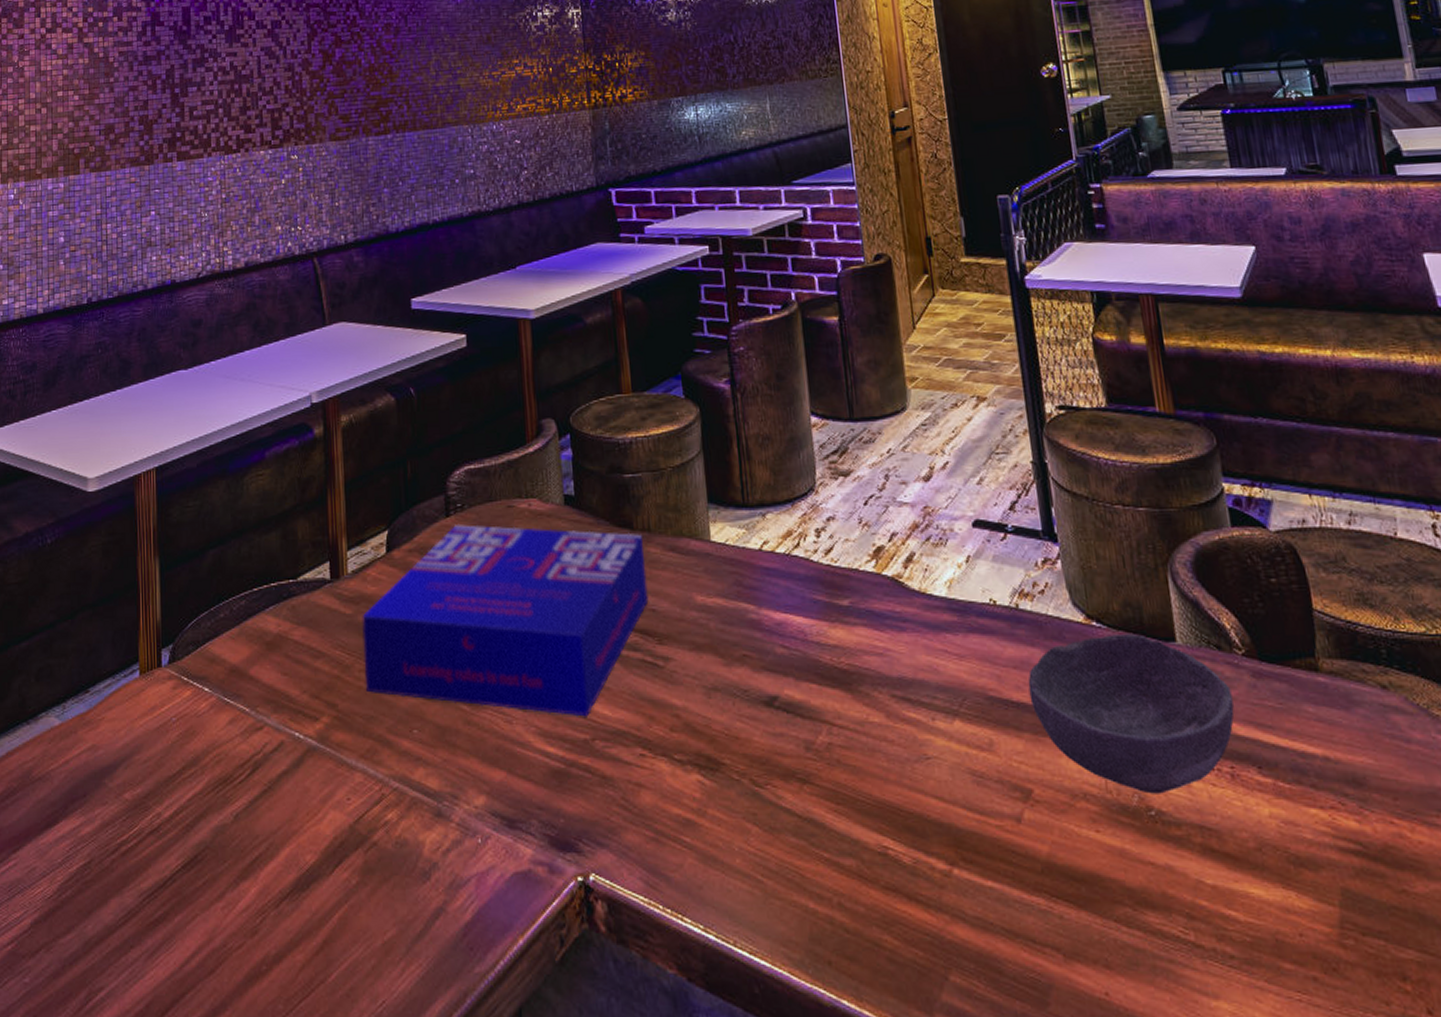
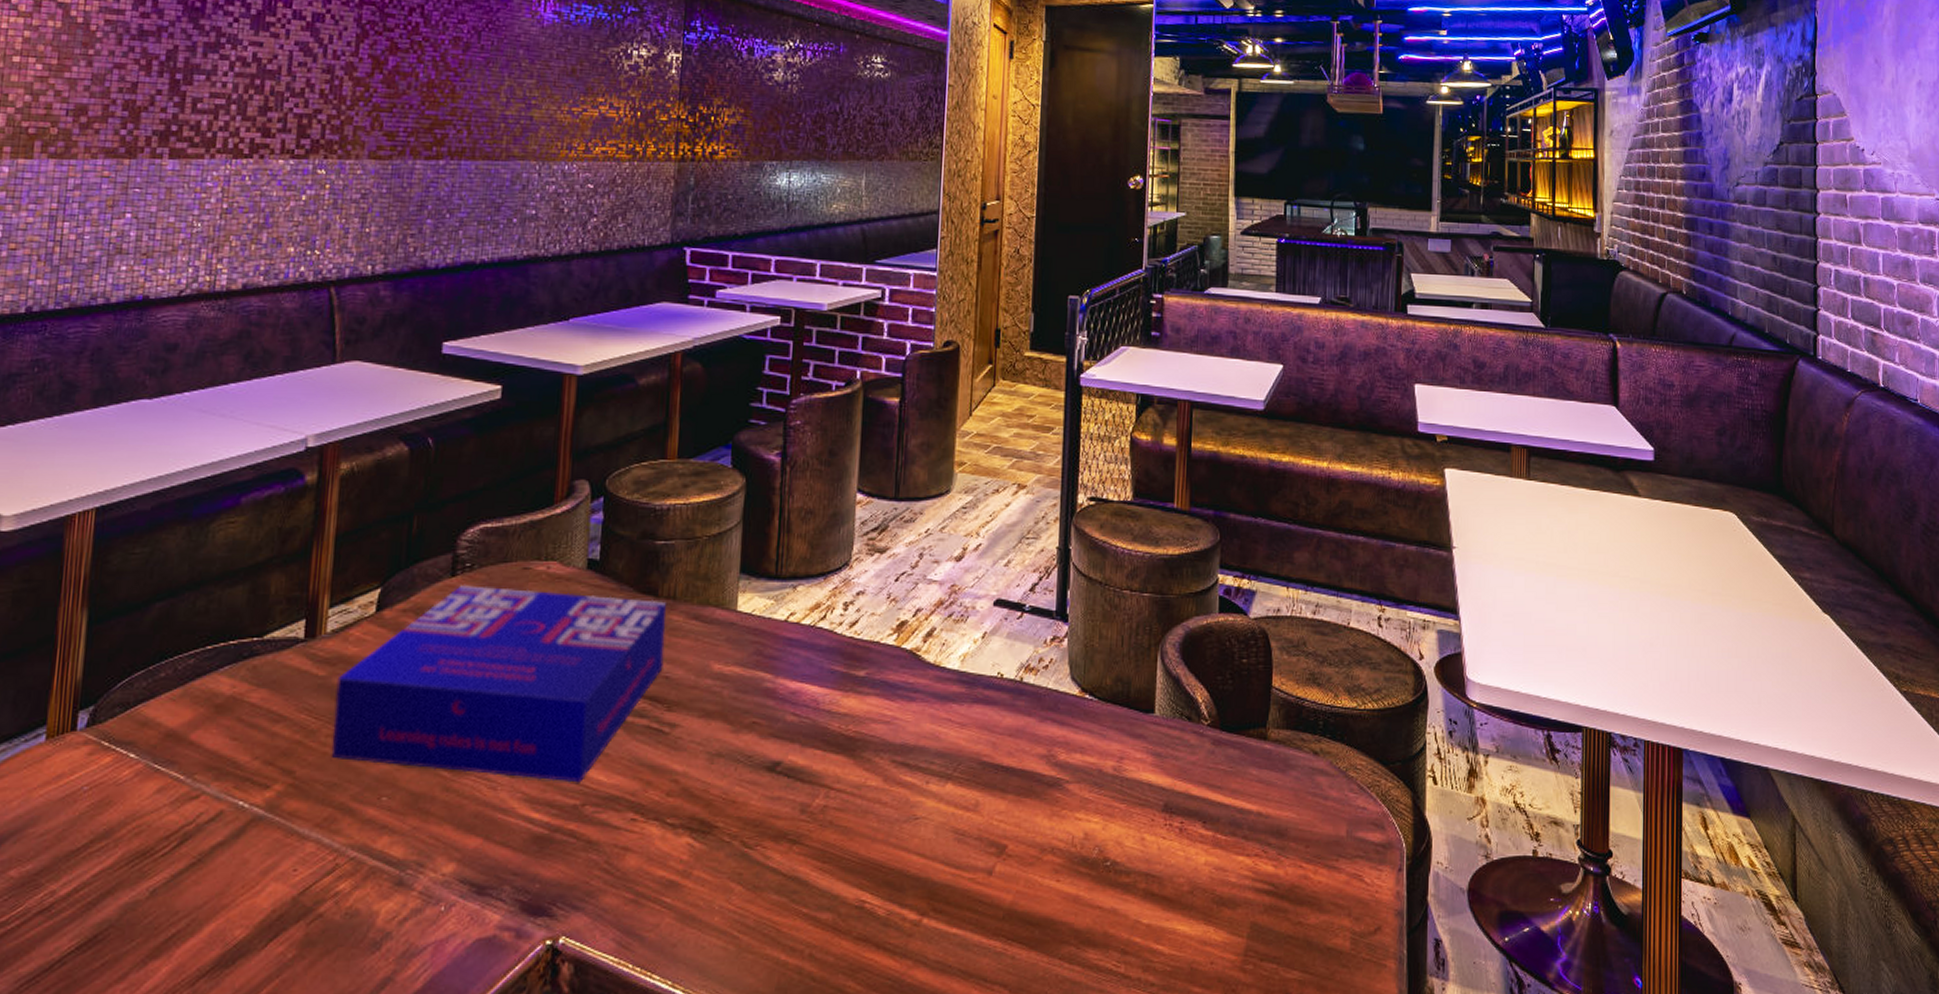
bowl: present [1027,634,1235,794] -> none [1019,706,1193,847]

